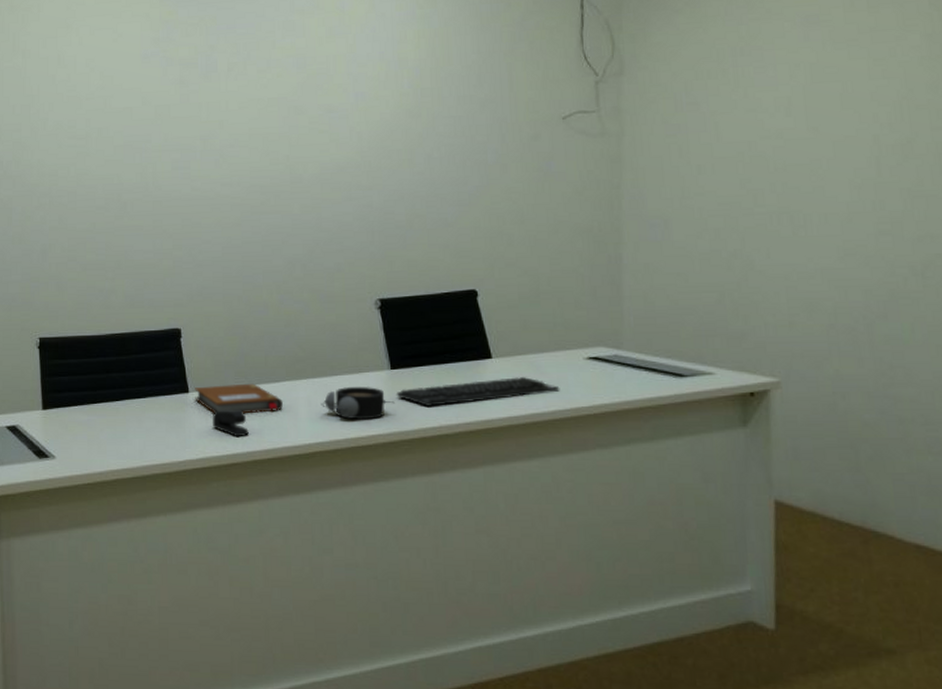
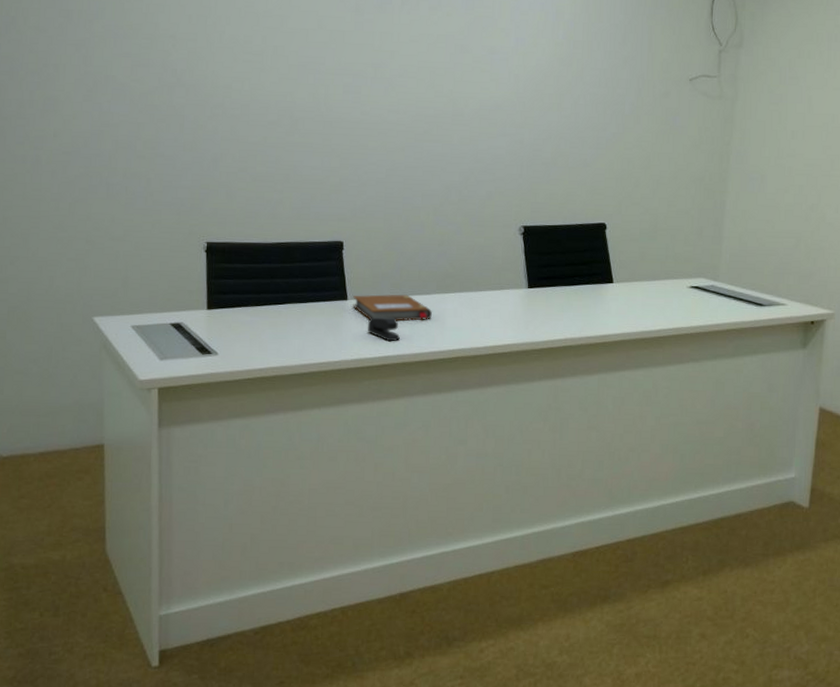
alarm clock: present [320,387,395,420] -> none [465,302,529,331]
keyboard: present [396,377,560,408] -> none [530,300,666,323]

